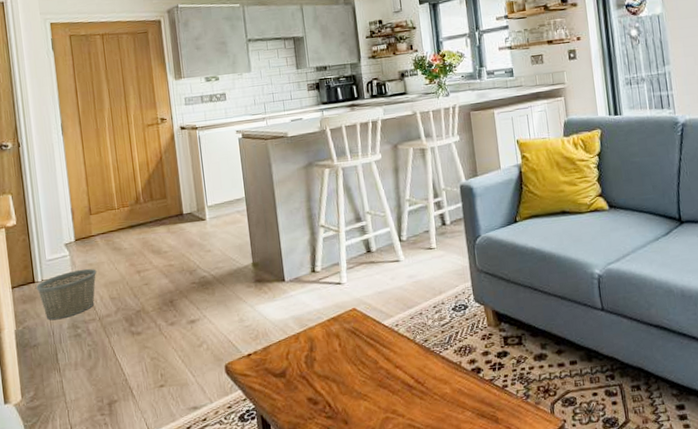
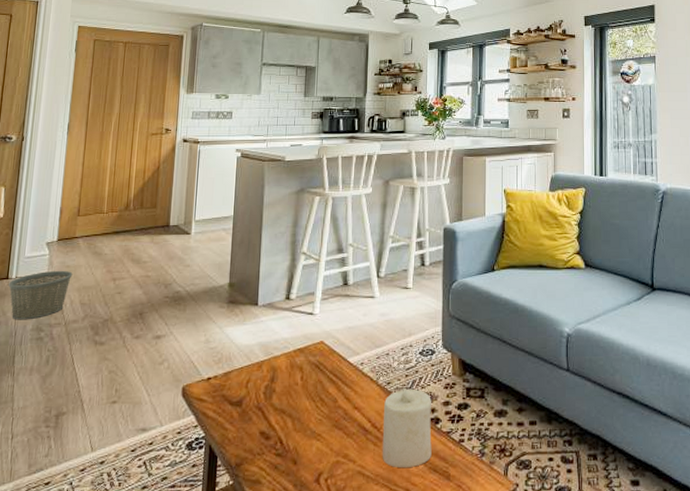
candle: none [424,343,478,417] -> present [382,387,432,467]

